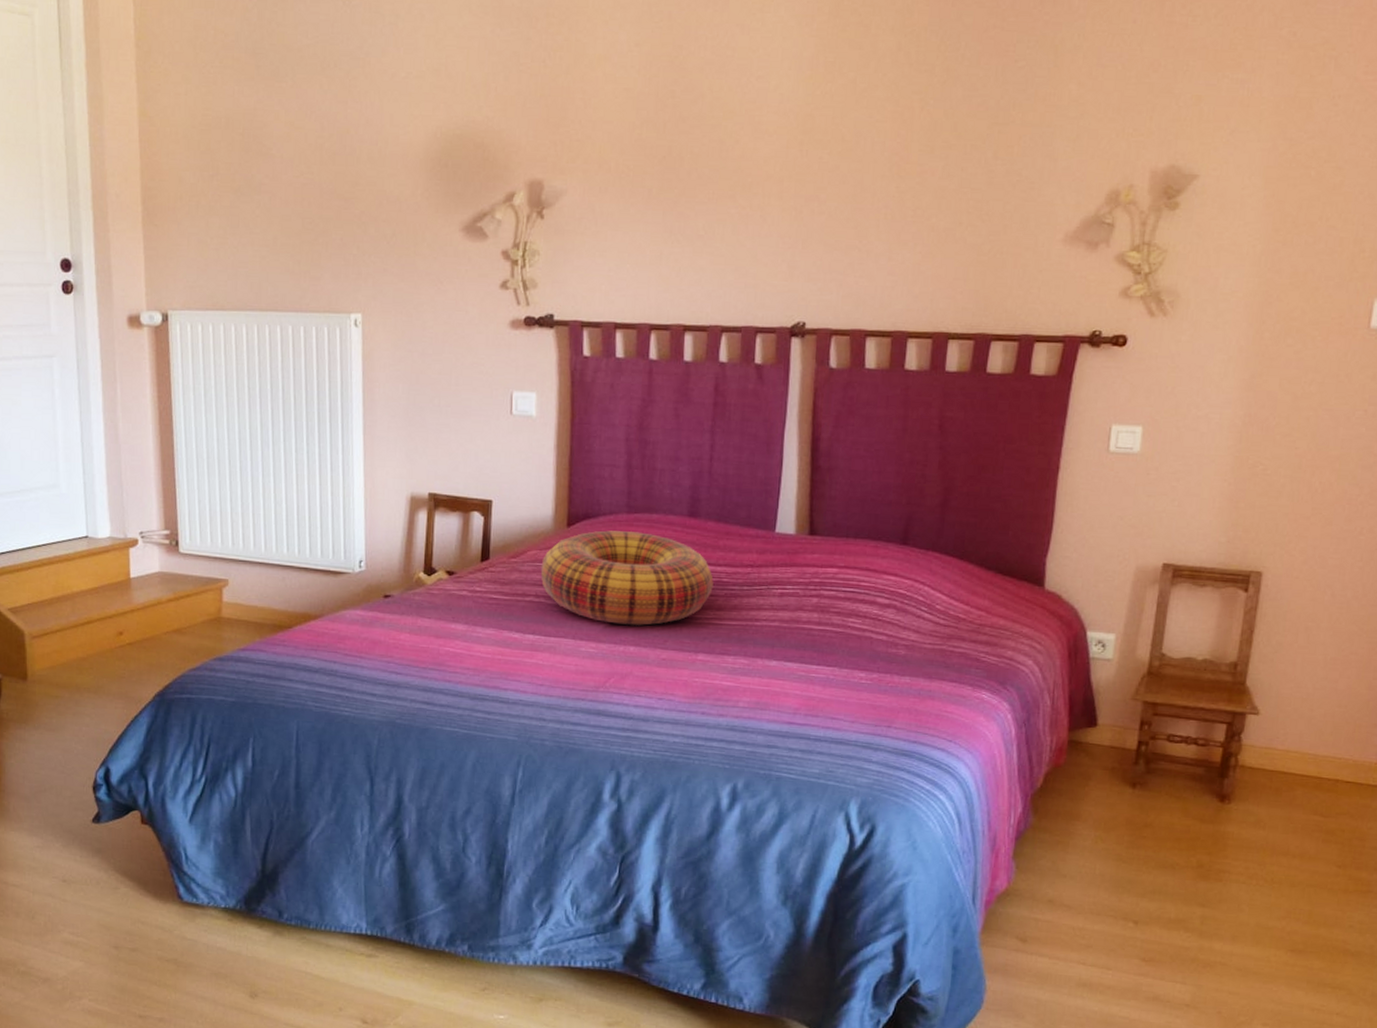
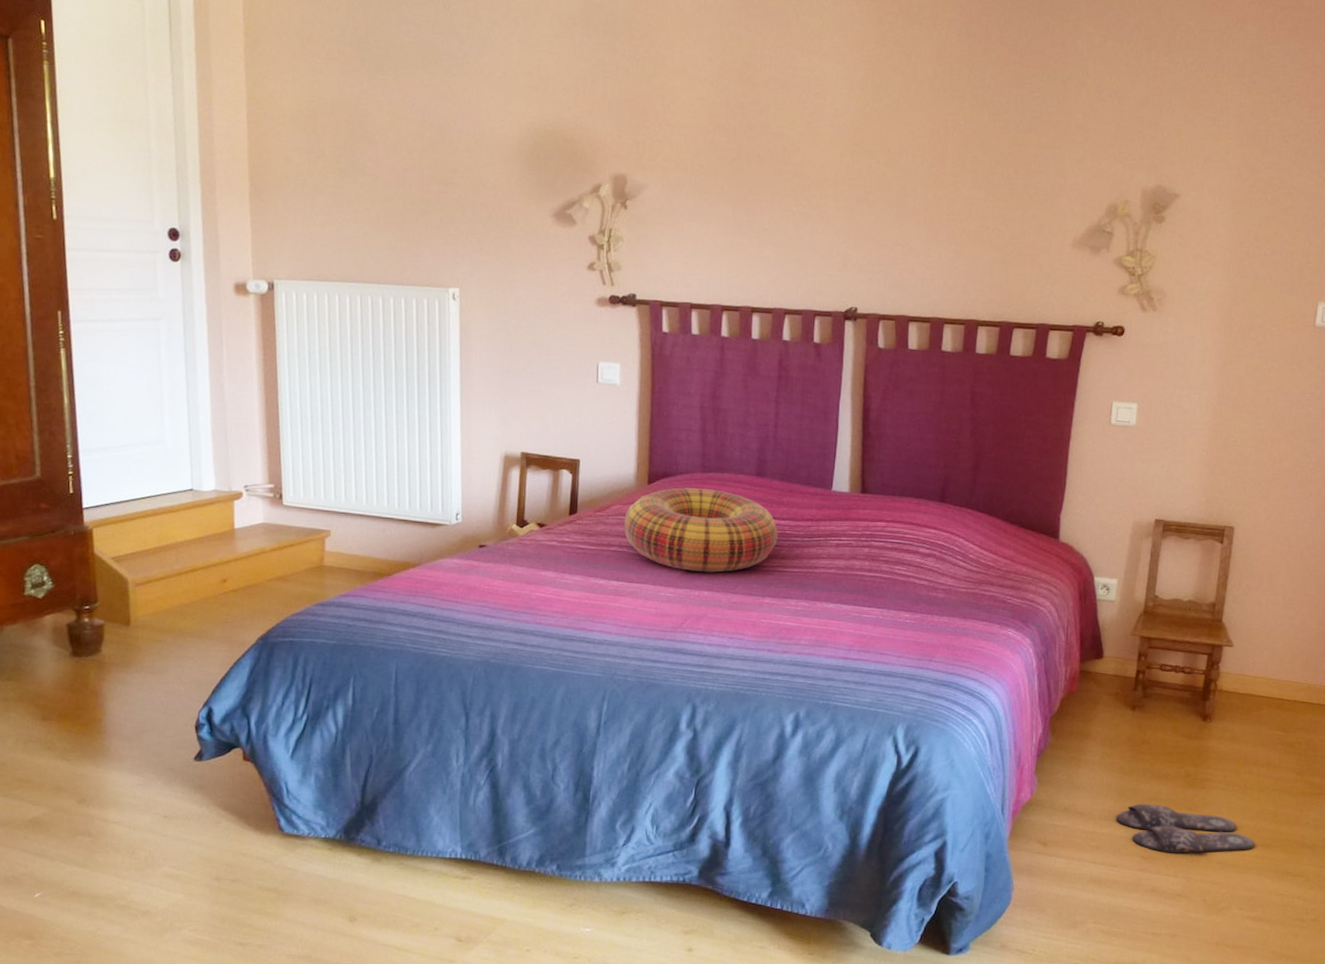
slippers: none [1110,897,1284,957] -> present [1116,803,1255,854]

